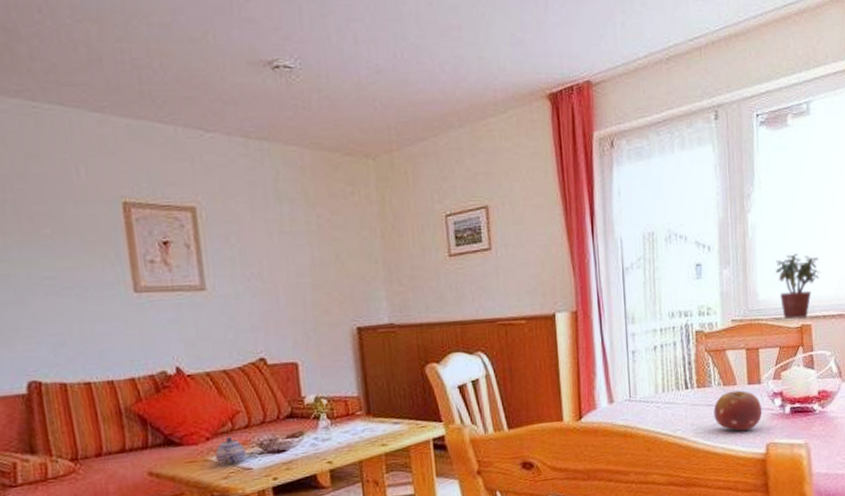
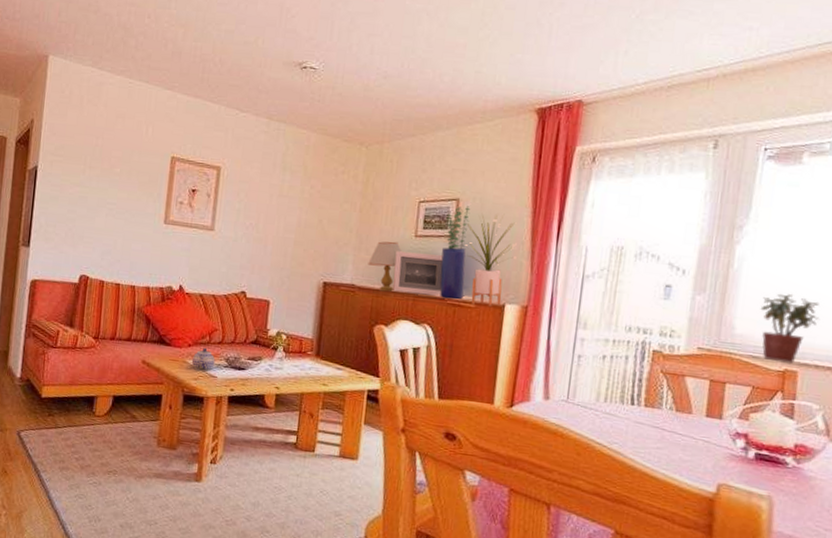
table lamp: none [403,265,439,326] -> present [368,241,402,292]
picture frame: none [432,273,490,323] -> present [392,251,443,297]
vase: none [478,212,512,320] -> present [440,206,471,300]
house plant: none [500,217,553,320] -> present [466,214,515,308]
fruit: present [714,390,762,431] -> none [659,418,719,464]

